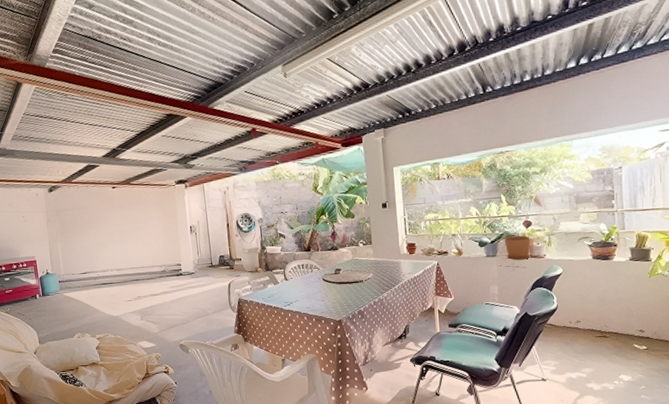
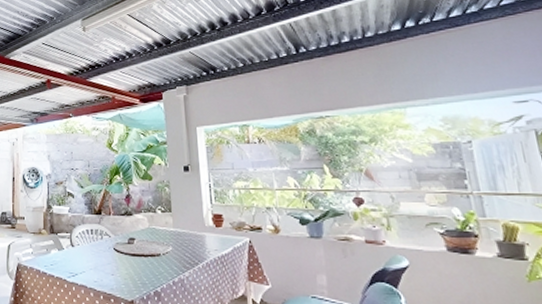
planter: present [504,235,531,261] -> none [330,215,365,245]

